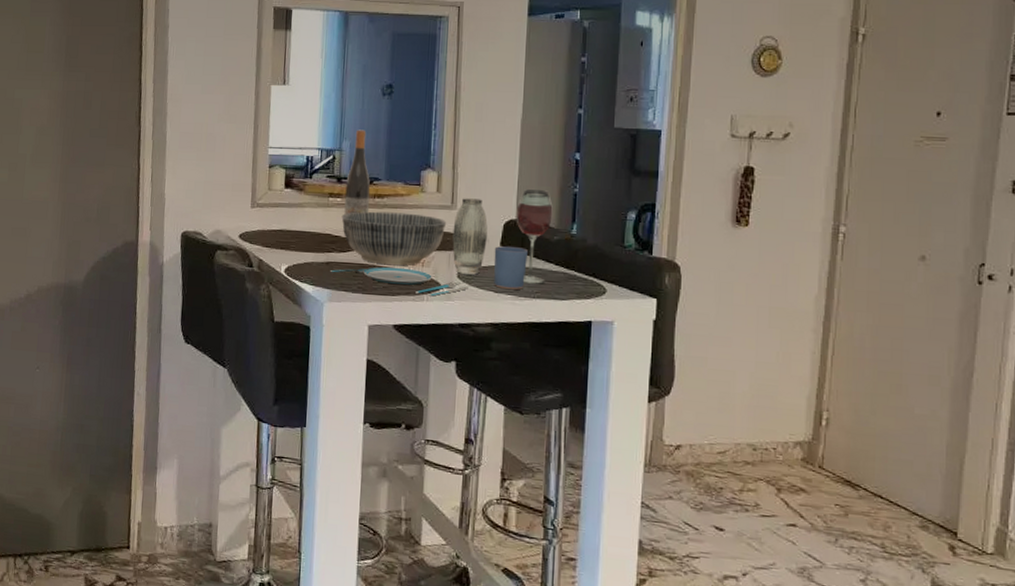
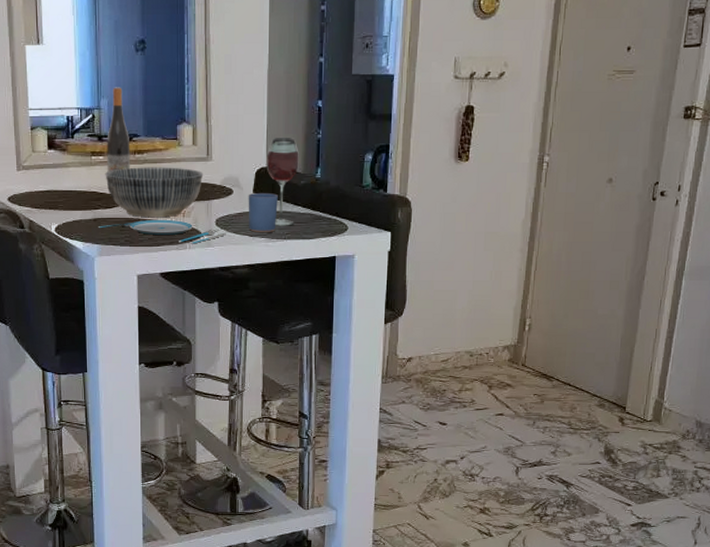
vase: present [452,198,488,275] -> none [210,149,241,221]

